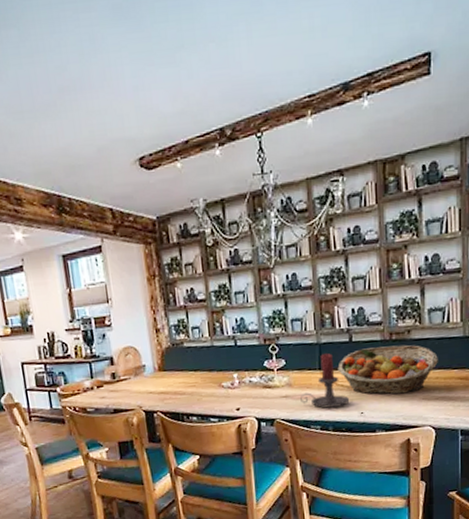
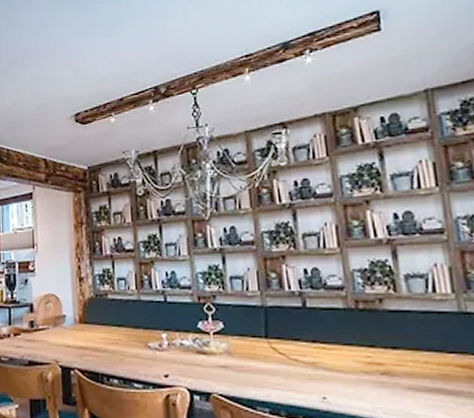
candle holder: present [300,353,350,408] -> none [243,319,307,387]
fruit basket: present [337,344,438,395] -> none [289,316,426,379]

